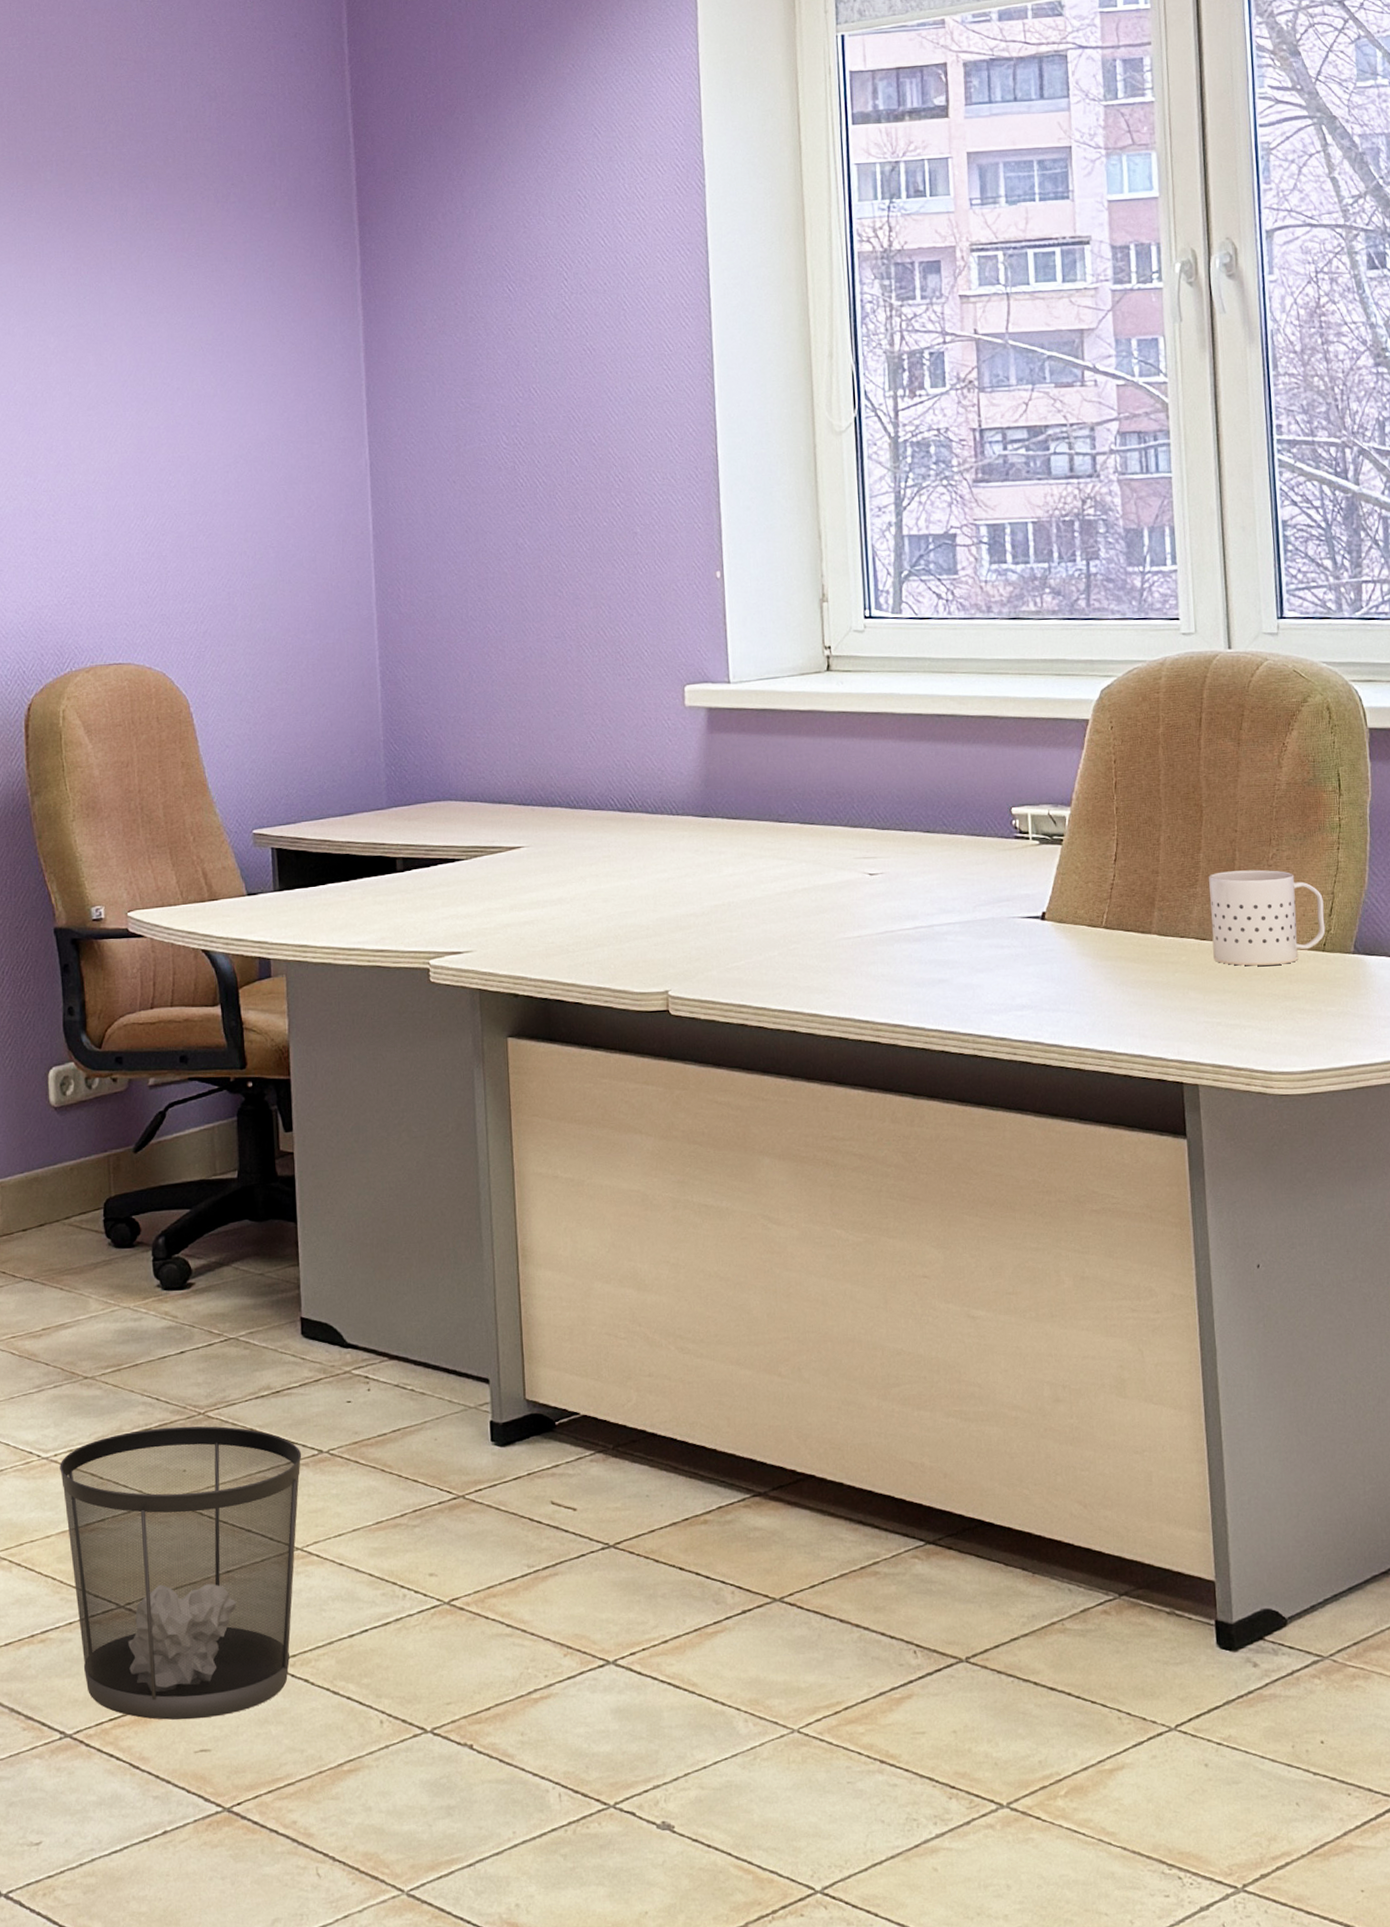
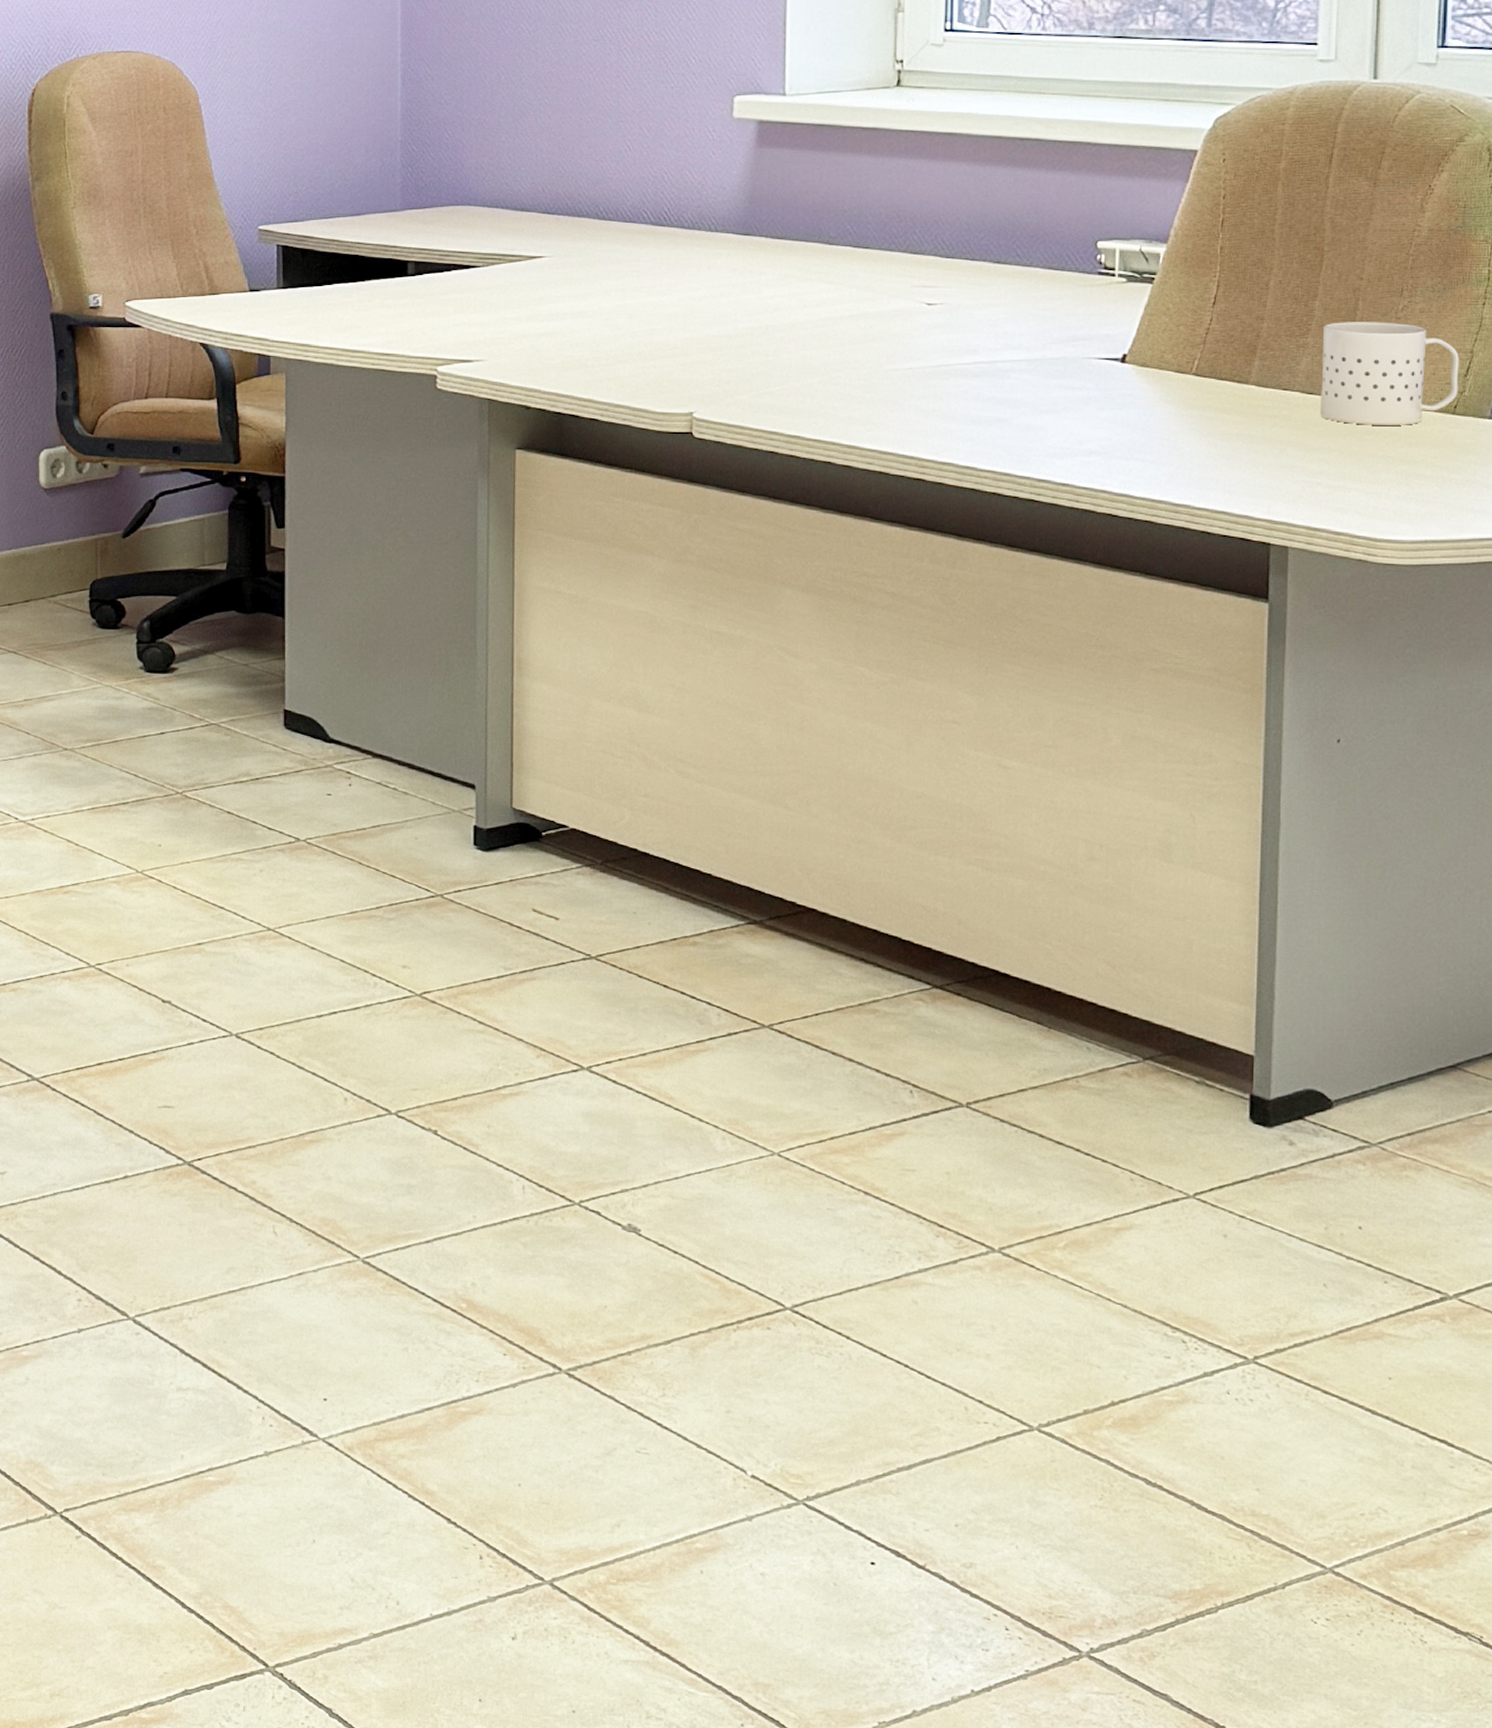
waste bin: present [60,1426,302,1720] -> none [37,803,279,1078]

